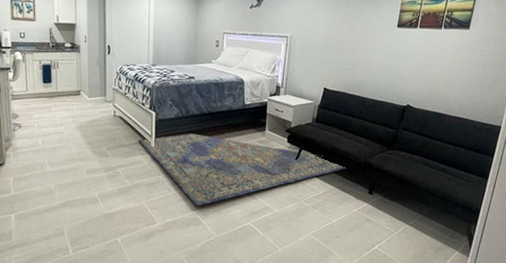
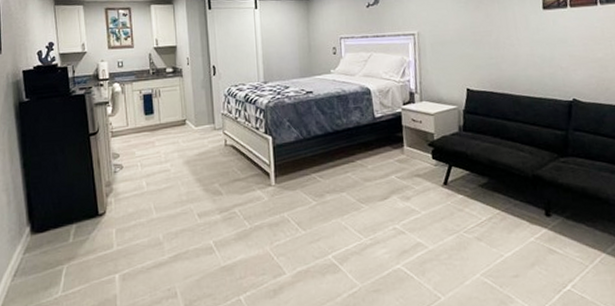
rug: present [138,133,348,206] -> none [255,158,513,248]

